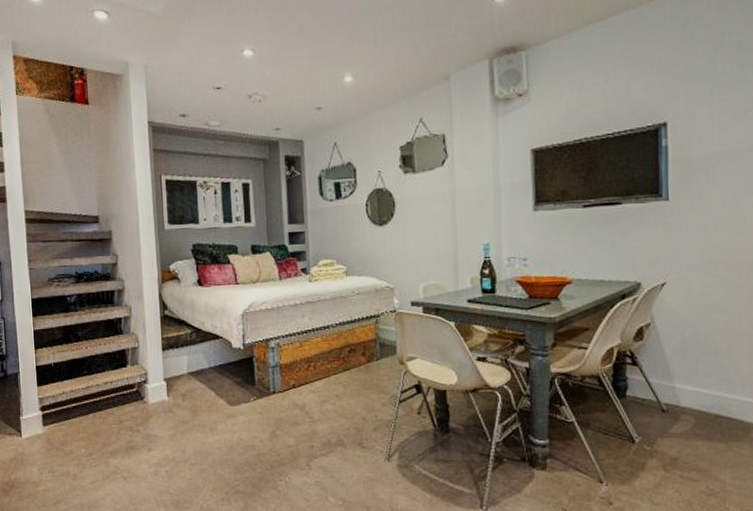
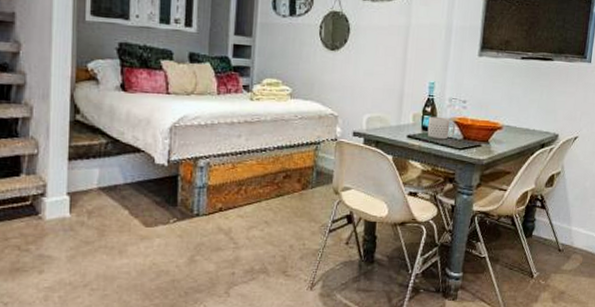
mug: none [487,277,519,303] -> present [427,116,456,141]

